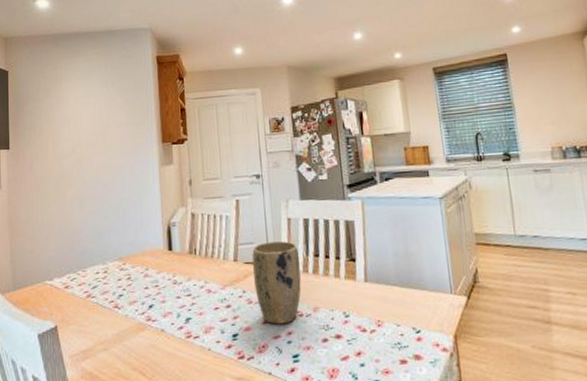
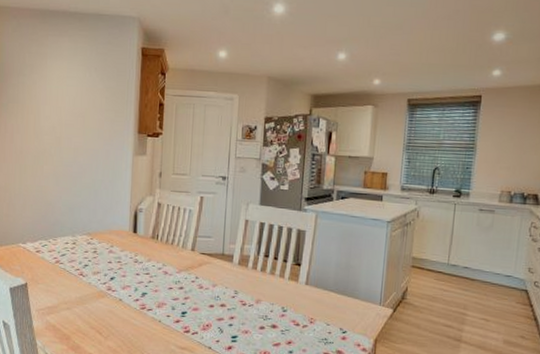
plant pot: present [252,241,302,325] -> none [207,238,251,310]

